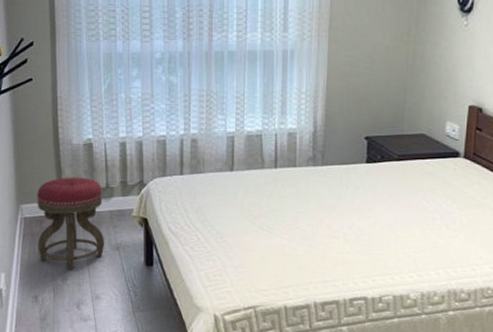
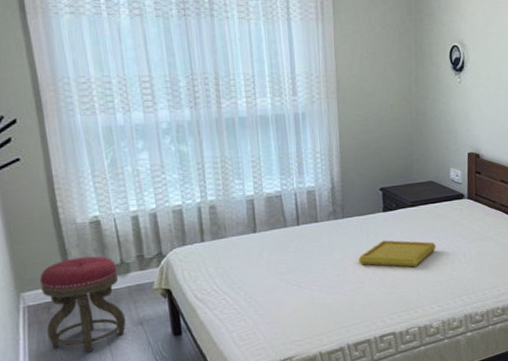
serving tray: none [334,194,422,228] -> present [358,240,437,268]

